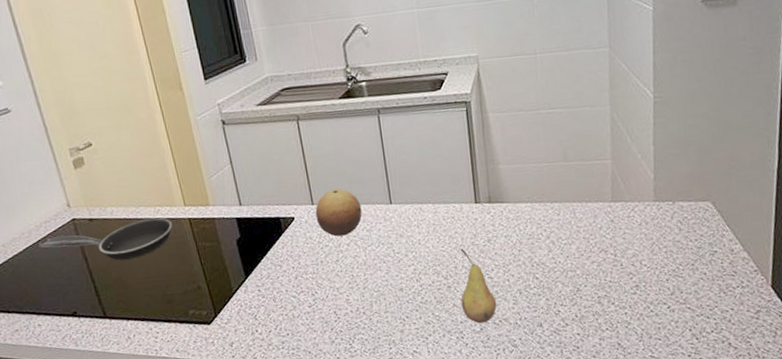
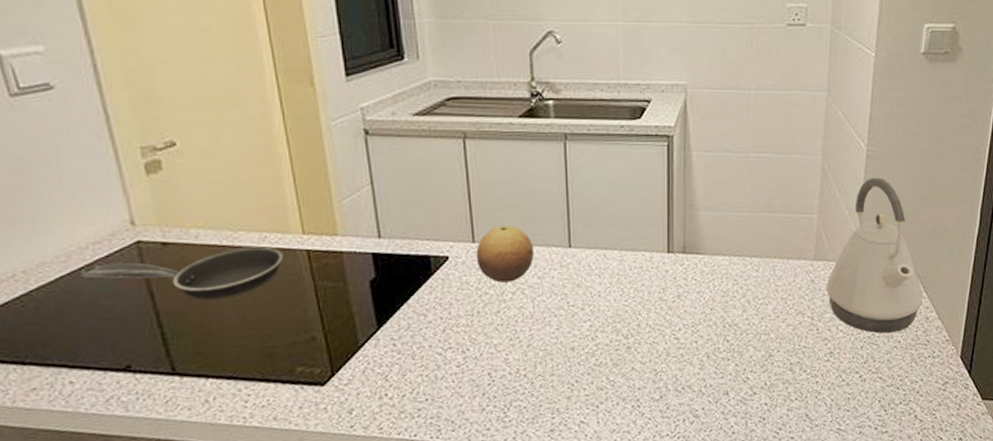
fruit: present [460,248,497,324] -> none [641,303,681,391]
kettle: none [626,121,726,267] -> present [826,177,923,334]

